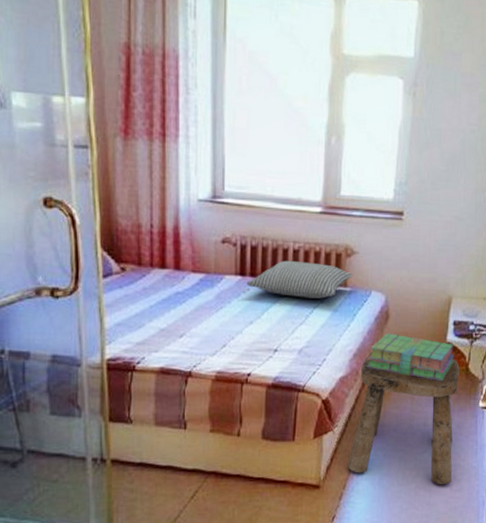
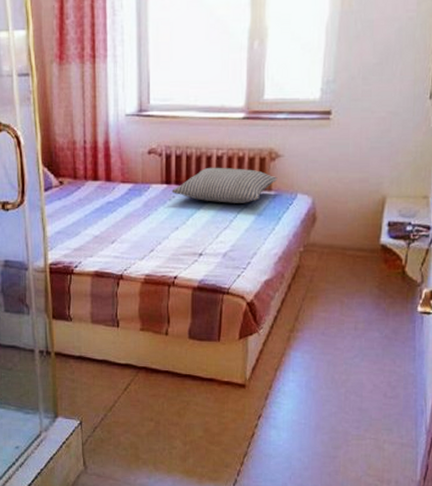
stool: present [347,351,459,485] -> none [273,254,395,391]
stack of books: present [366,333,454,382] -> none [292,236,389,285]

